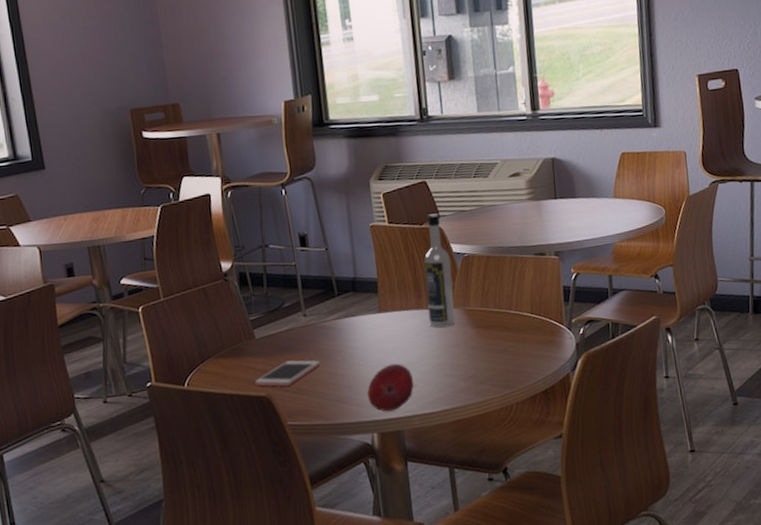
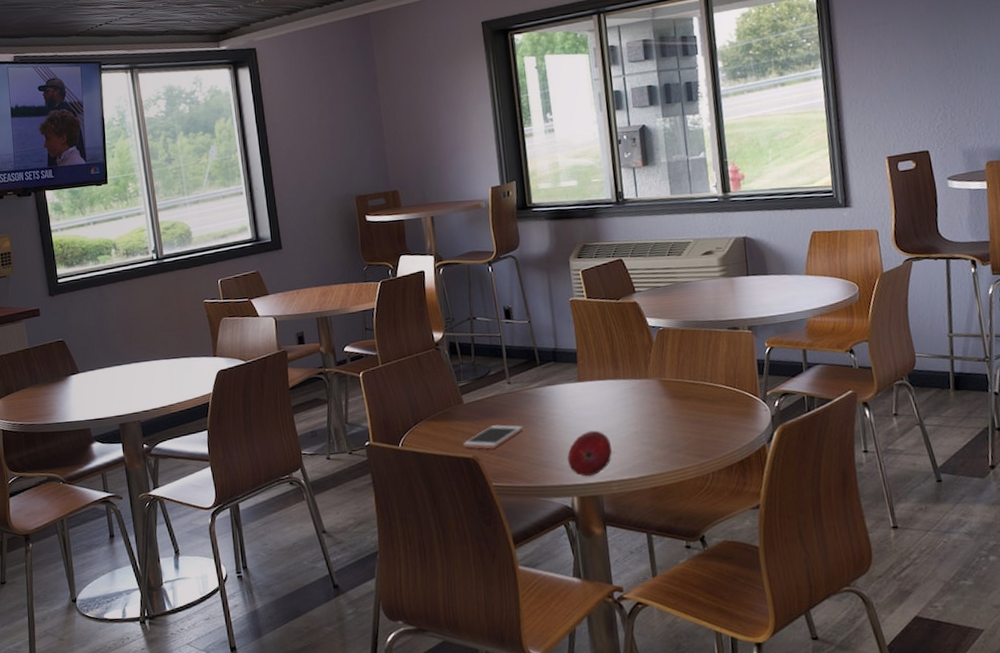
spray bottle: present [424,213,456,328] -> none [621,289,652,398]

